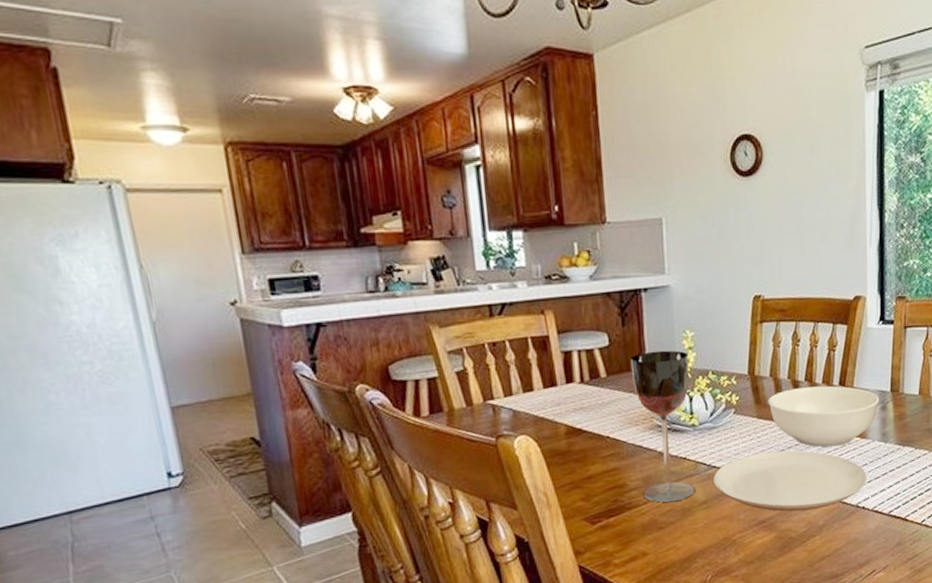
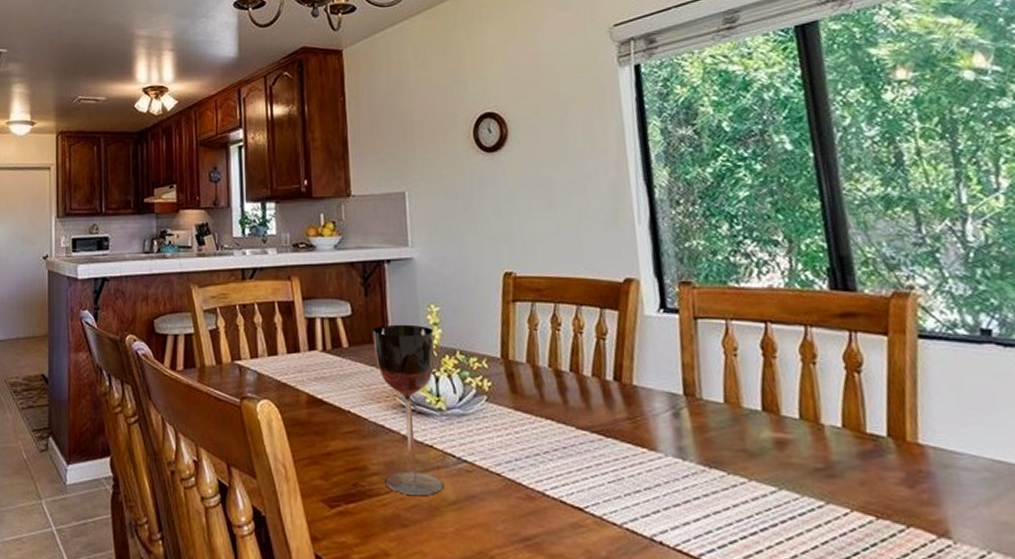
plate: present [713,450,867,512] -> none [464,452,662,534]
bowl: present [768,385,880,447] -> none [525,379,670,456]

